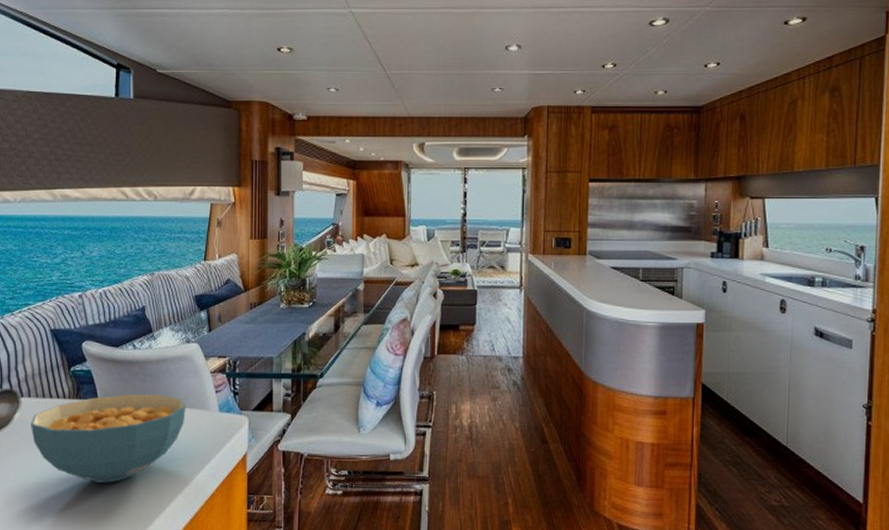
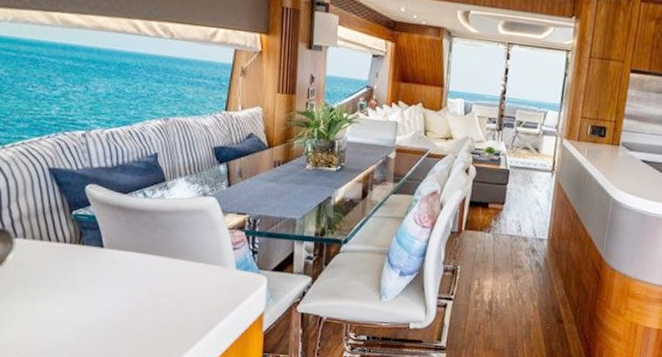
cereal bowl: present [31,393,186,483] -> none [27,244,201,333]

